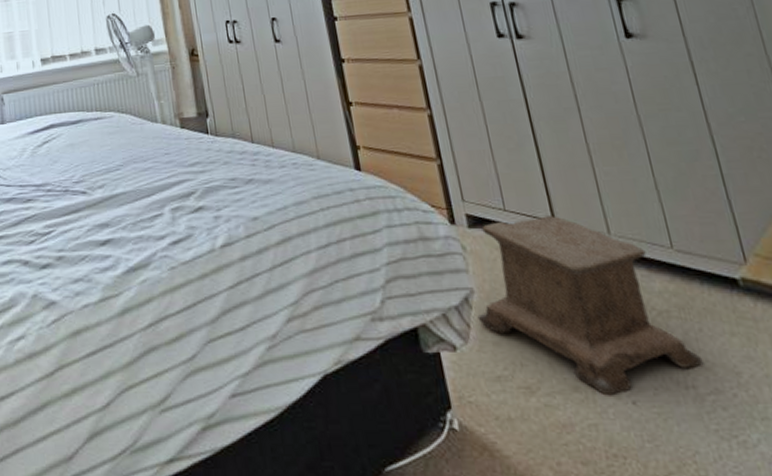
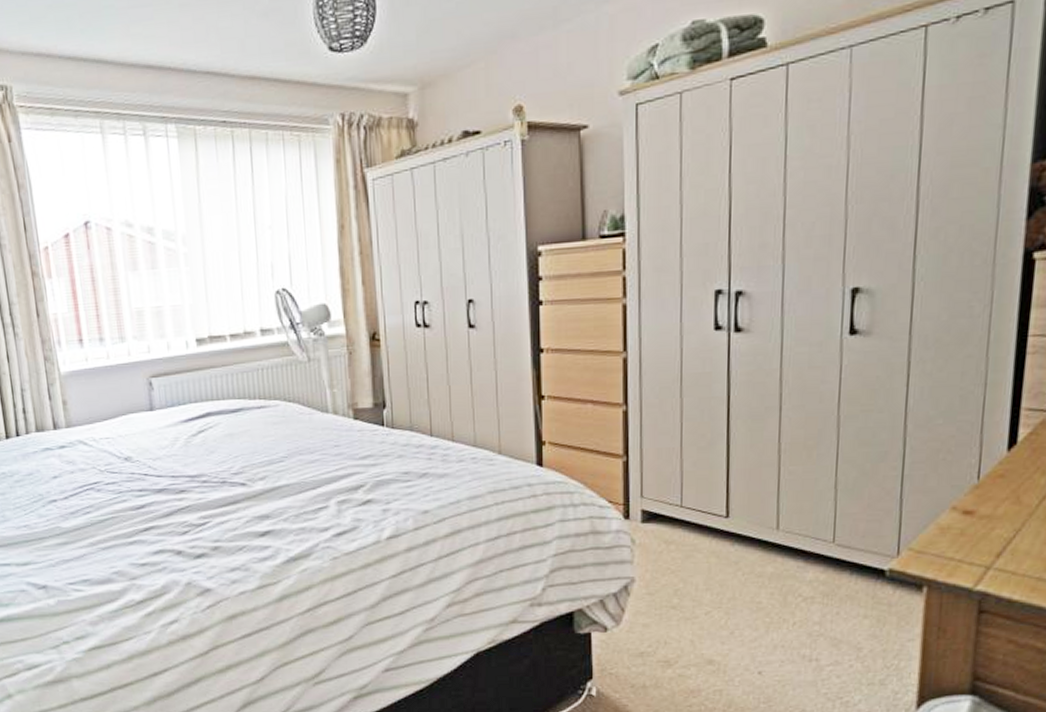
stool: present [477,216,703,394] -> none [633,512,832,666]

